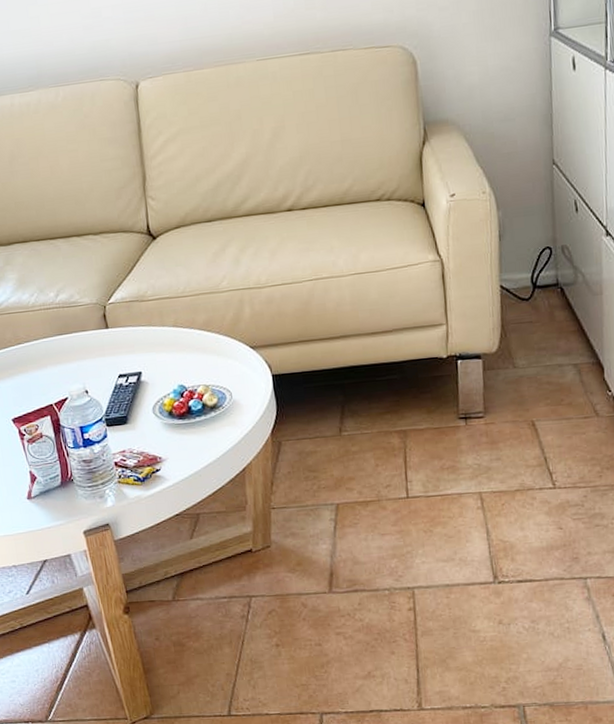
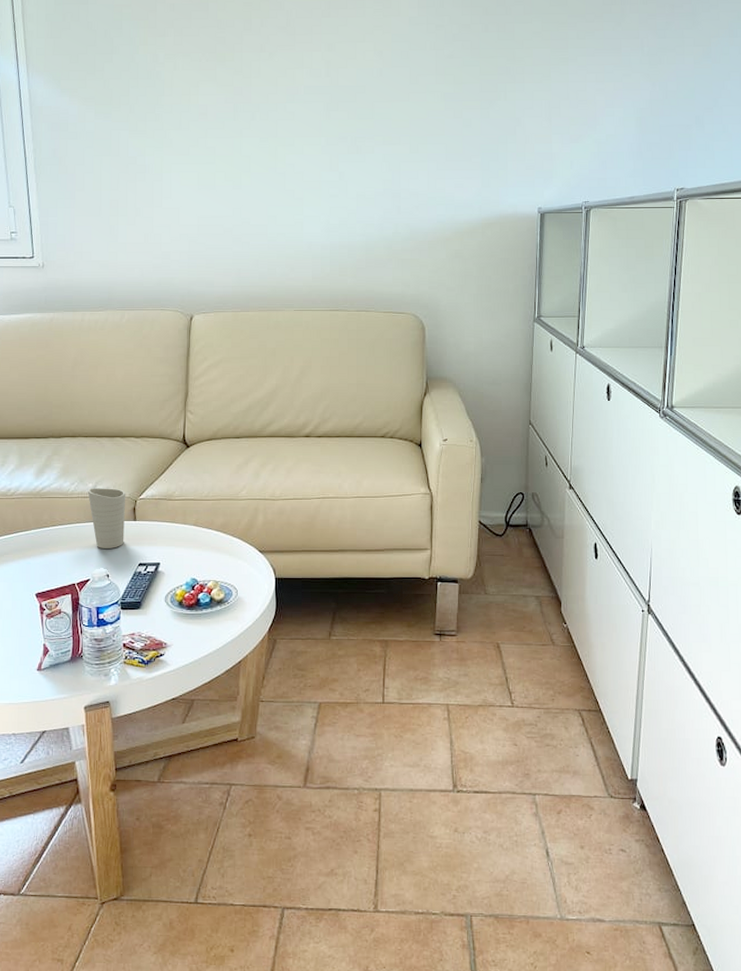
cup: none [49,295,99,363] -> present [87,488,126,548]

